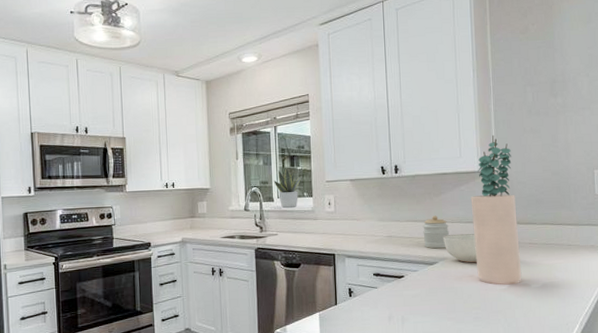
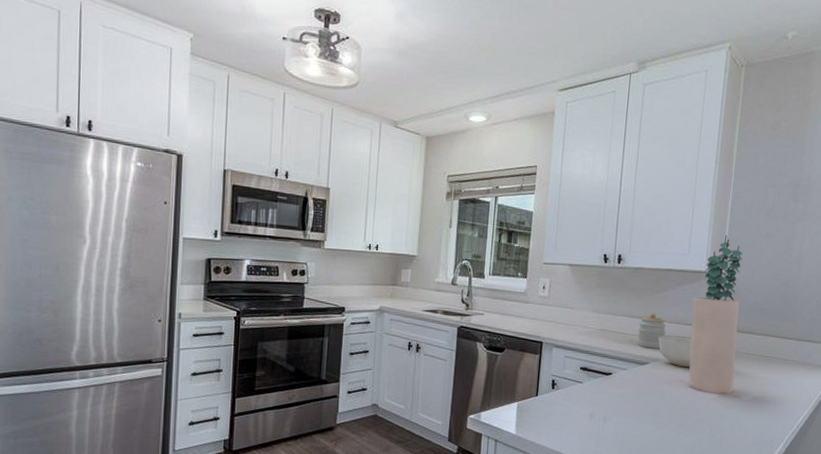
potted plant: present [273,166,303,209] -> none [487,241,519,288]

